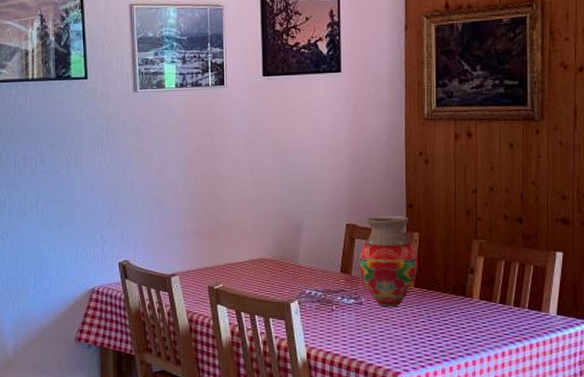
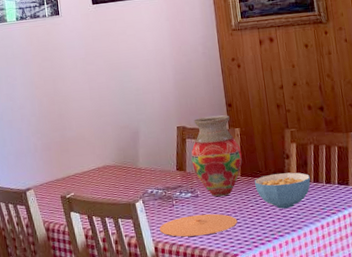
plate: none [314,324,404,348] -> present [159,213,238,237]
cereal bowl: none [430,288,496,329] -> present [254,172,311,209]

